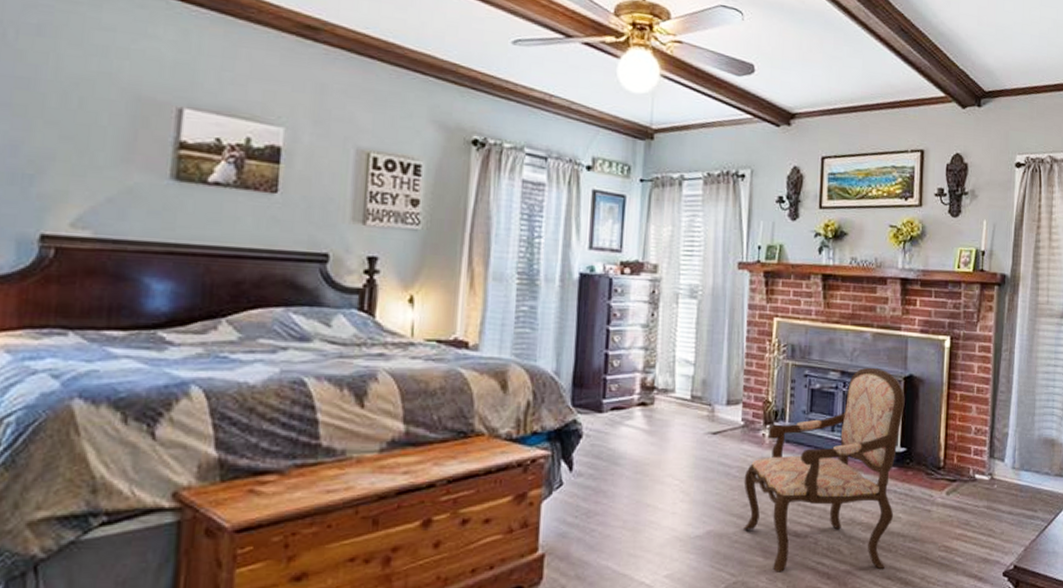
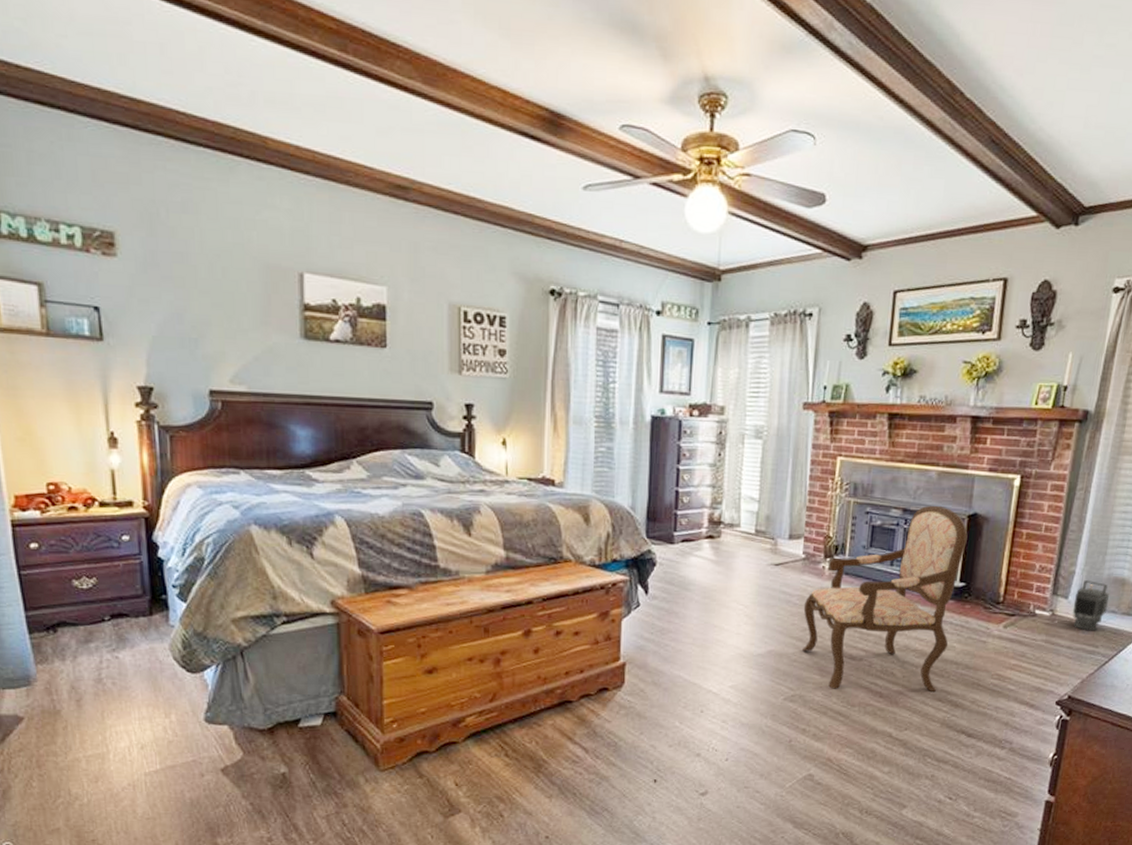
lantern: none [1009,442,1042,495] -> present [1072,580,1109,631]

